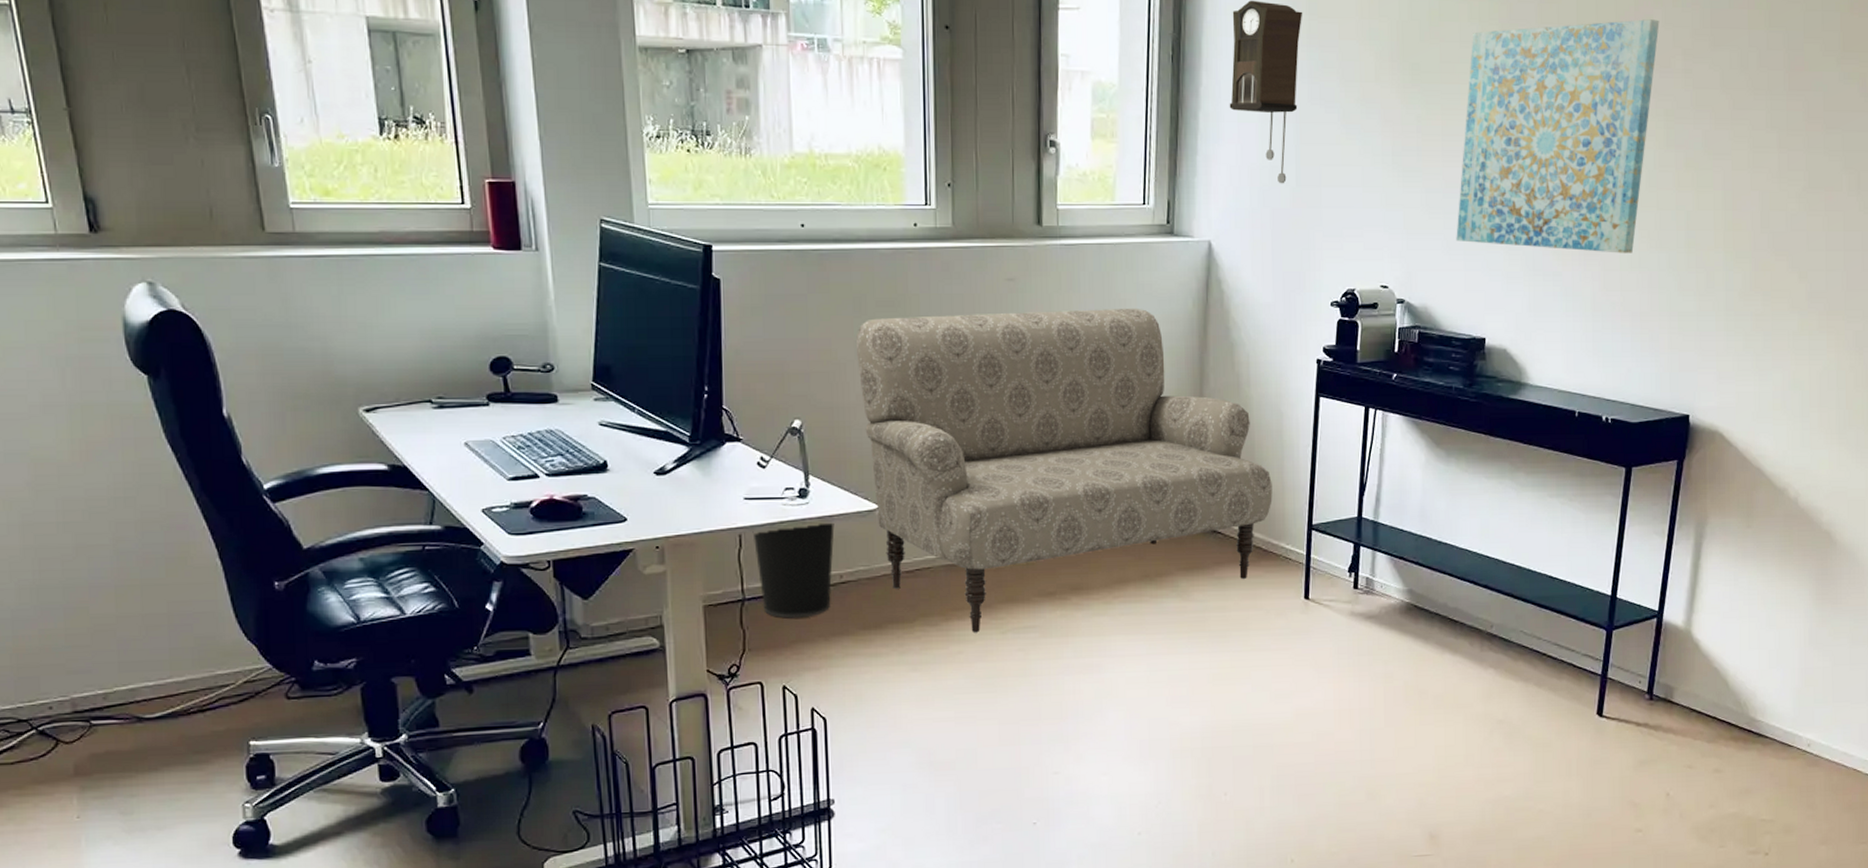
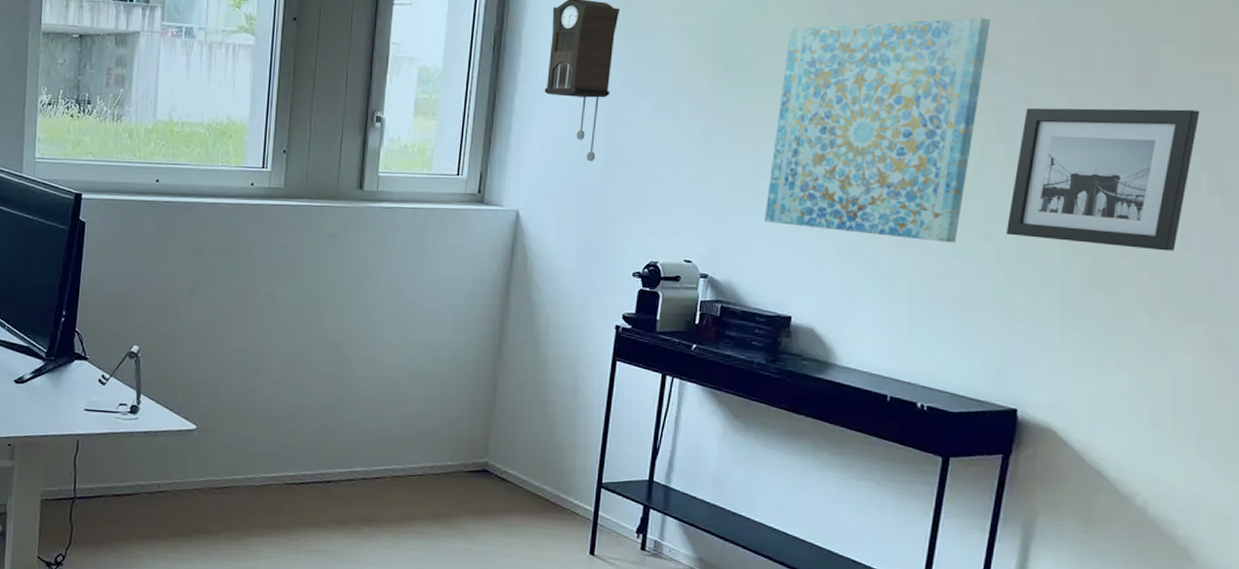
wastebasket: present [752,522,835,618] -> none [88,437,158,520]
sofa: present [857,308,1273,633] -> none [191,262,564,551]
wall art: none [1676,110,1840,251] -> present [1006,108,1200,251]

